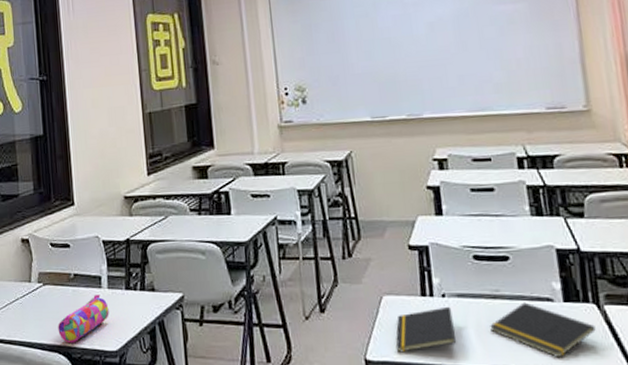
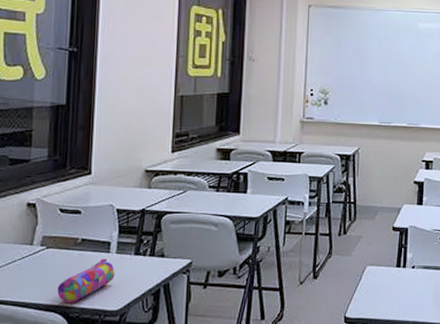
notepad: present [396,306,456,353] -> none [371,275,418,311]

